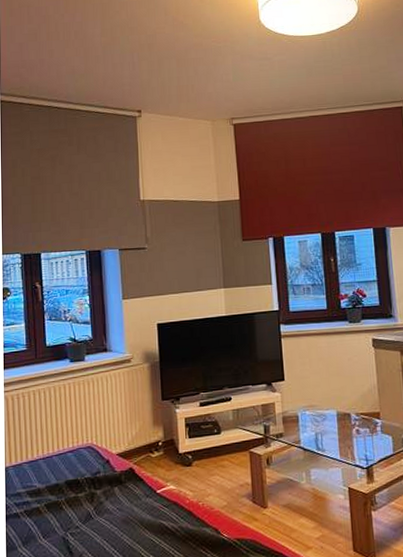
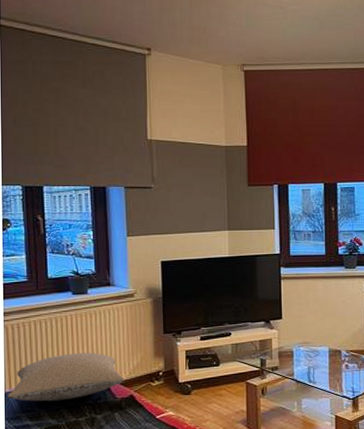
pillow: none [7,422,124,477] -> present [7,352,125,402]

